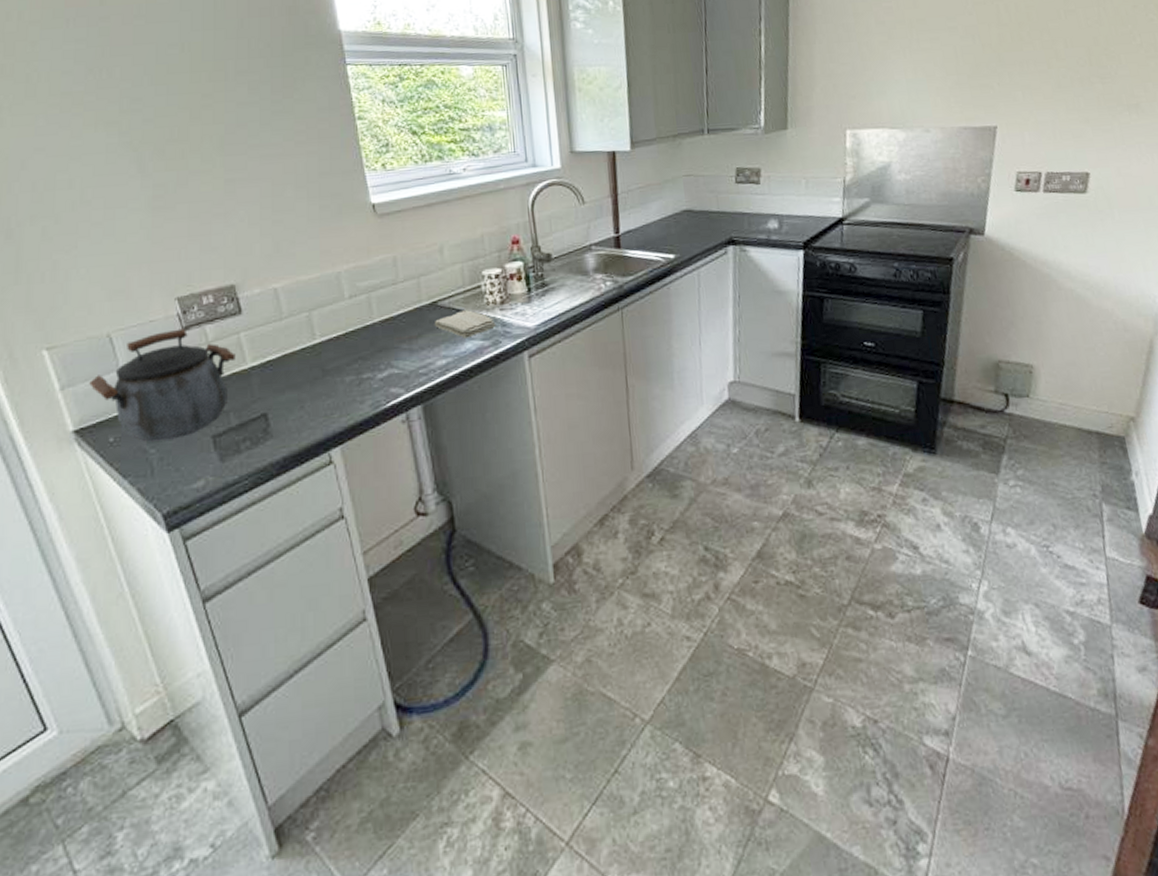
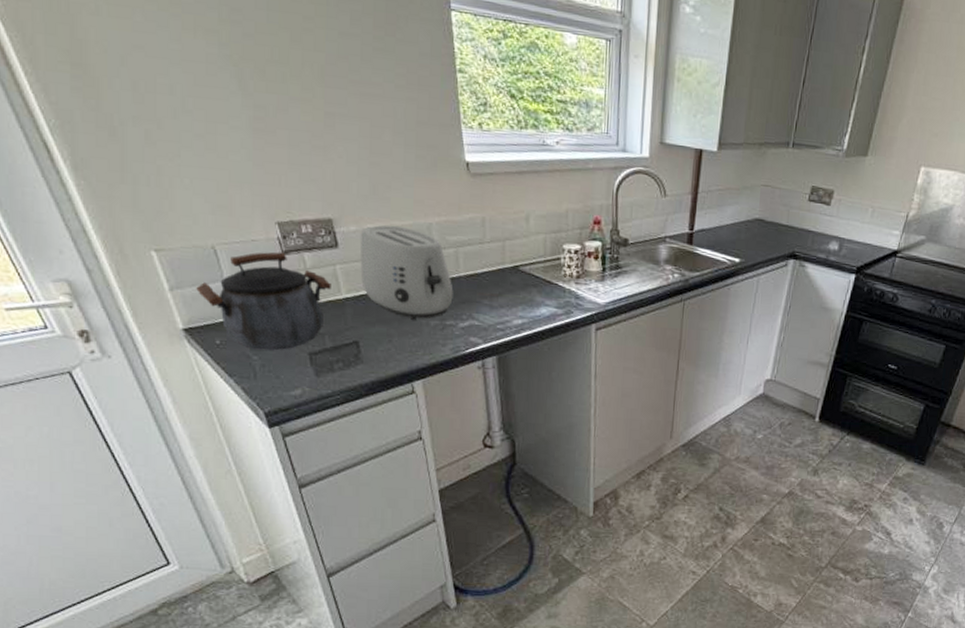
toaster: none [264,280,369,381] -> present [360,225,453,321]
washcloth: present [434,310,496,339] -> none [514,278,570,304]

